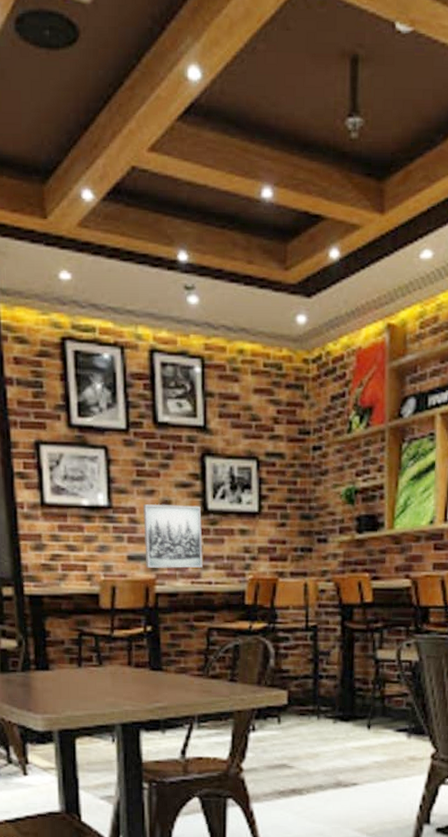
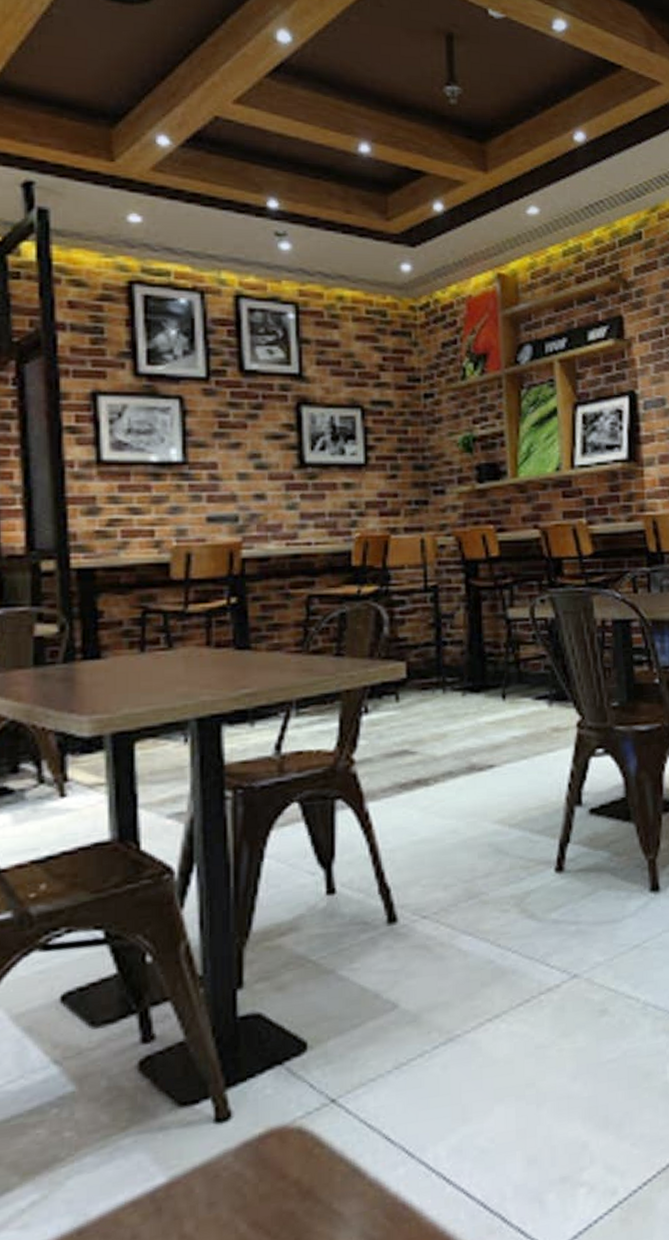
wall art: present [143,504,203,569] -> none [227,458,300,530]

